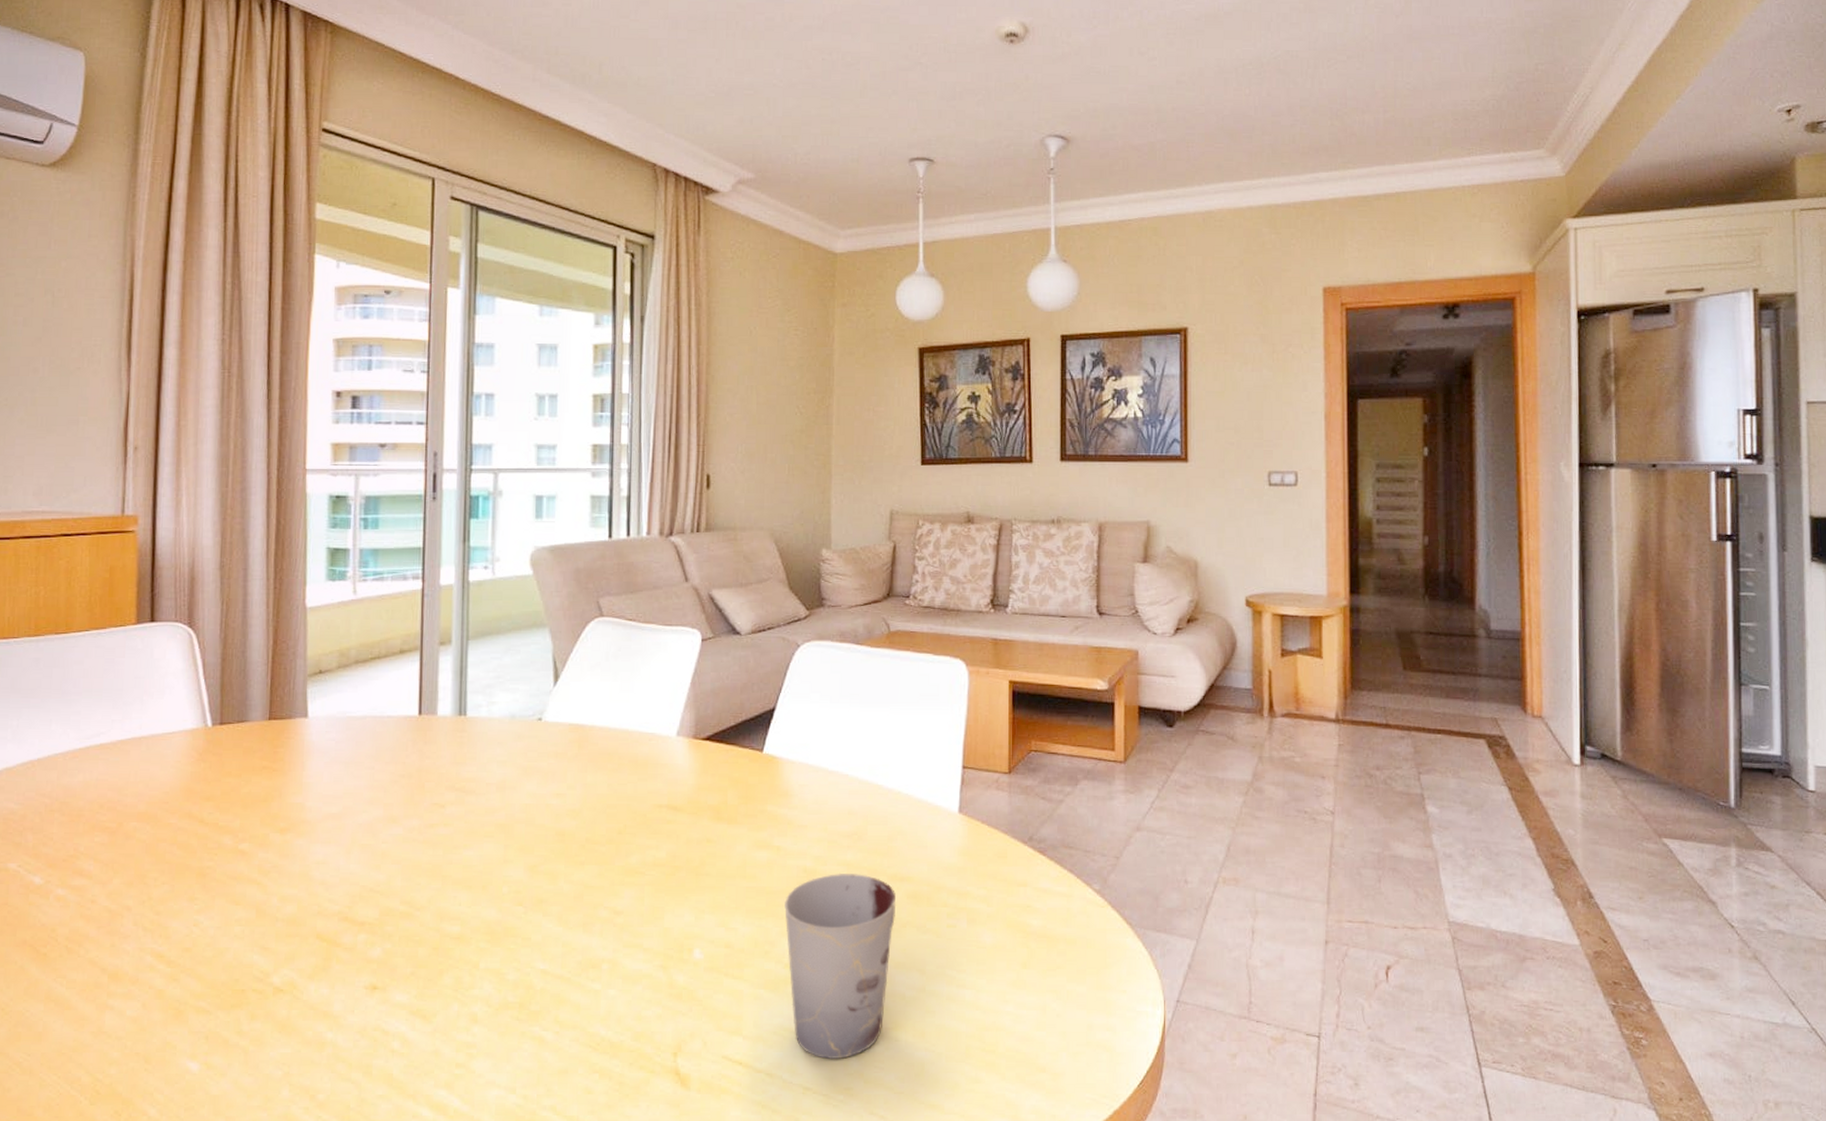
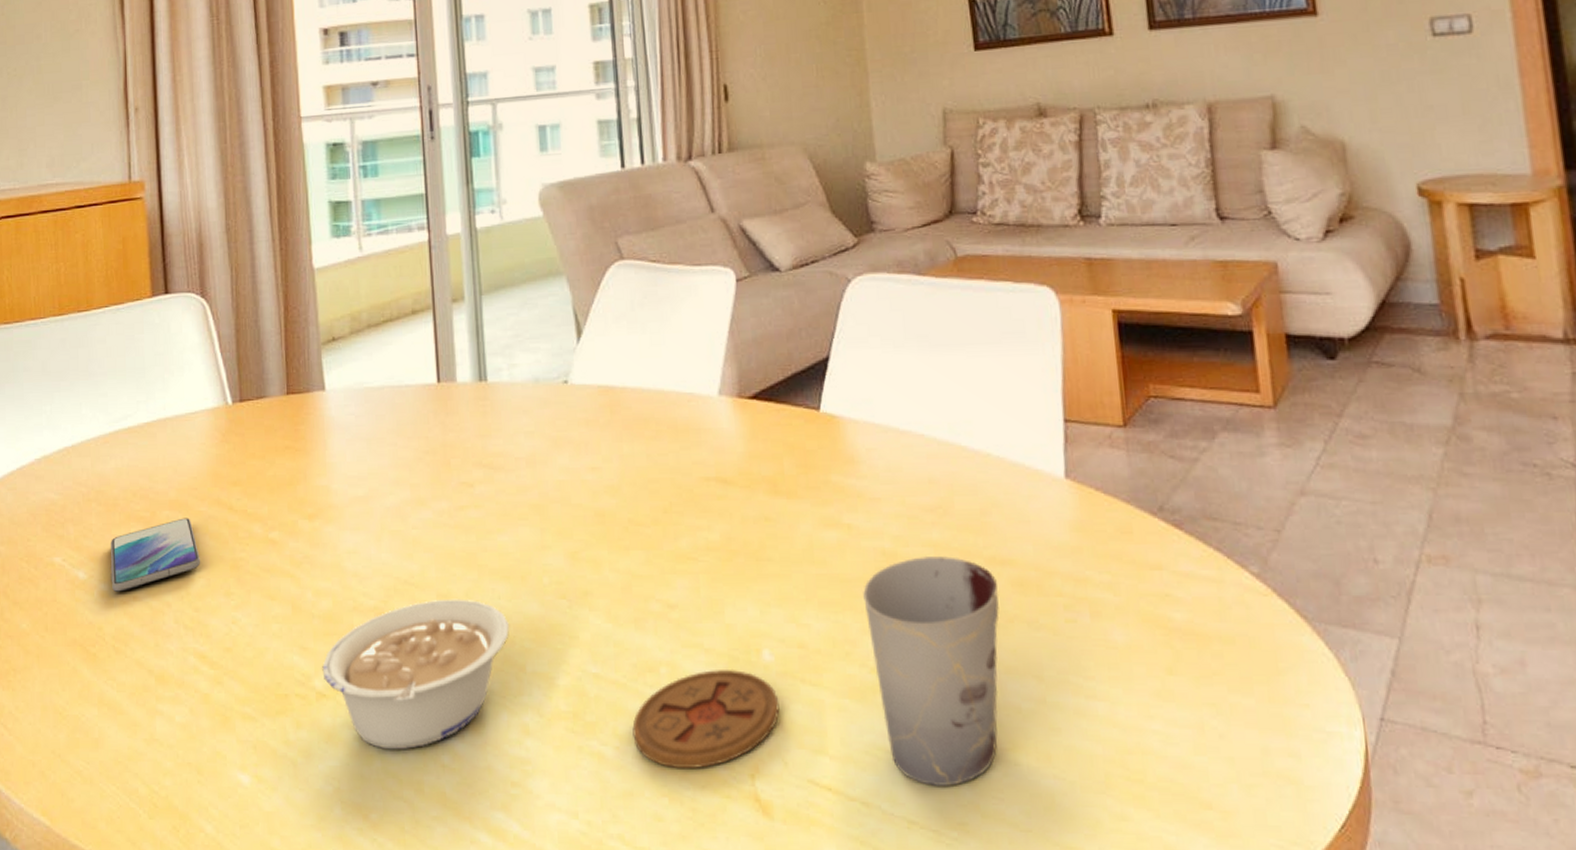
smartphone: none [69,829,167,896] -> present [110,518,201,592]
legume: none [281,905,467,1038] -> present [322,599,509,750]
coaster: none [572,966,704,1048] -> present [632,670,780,768]

